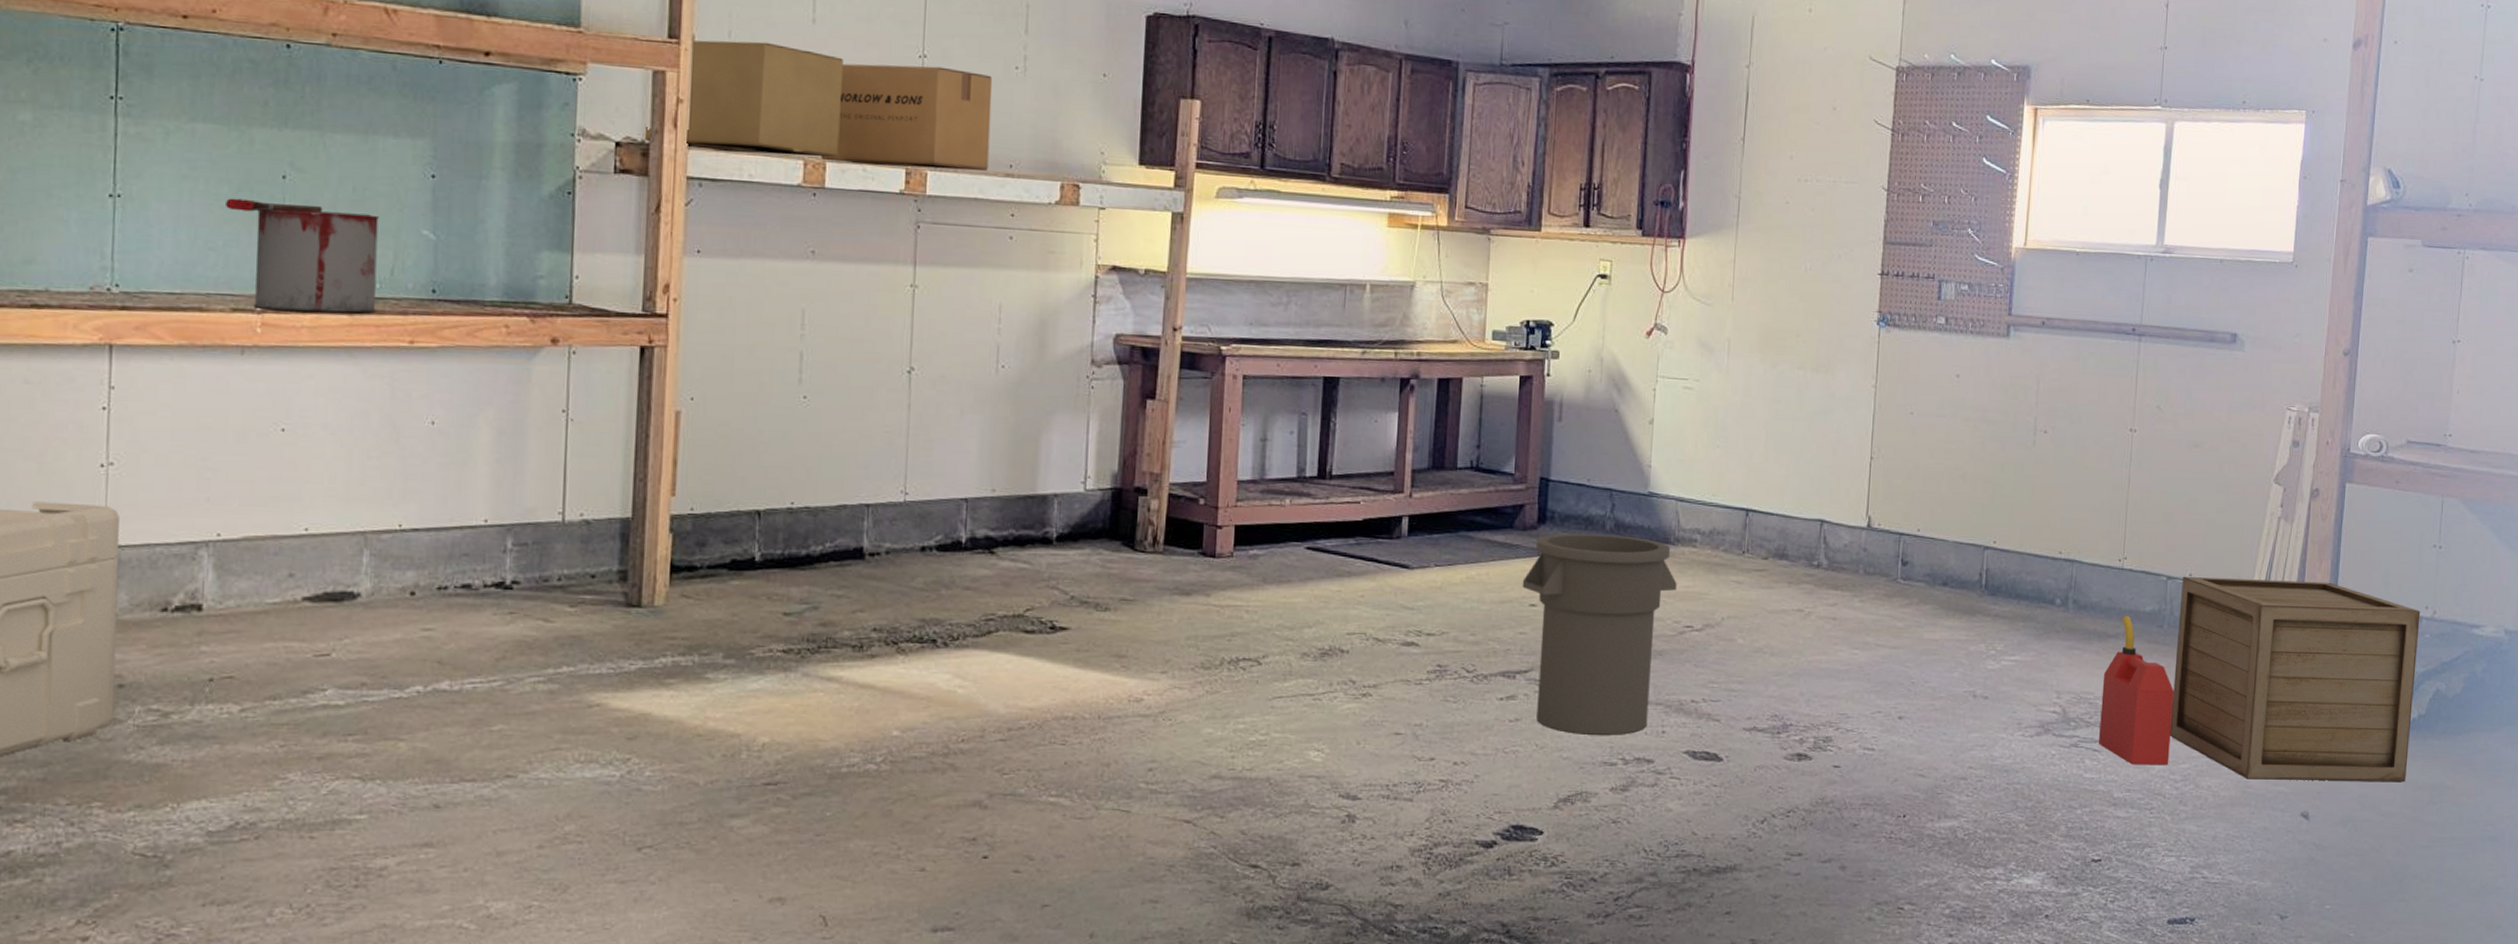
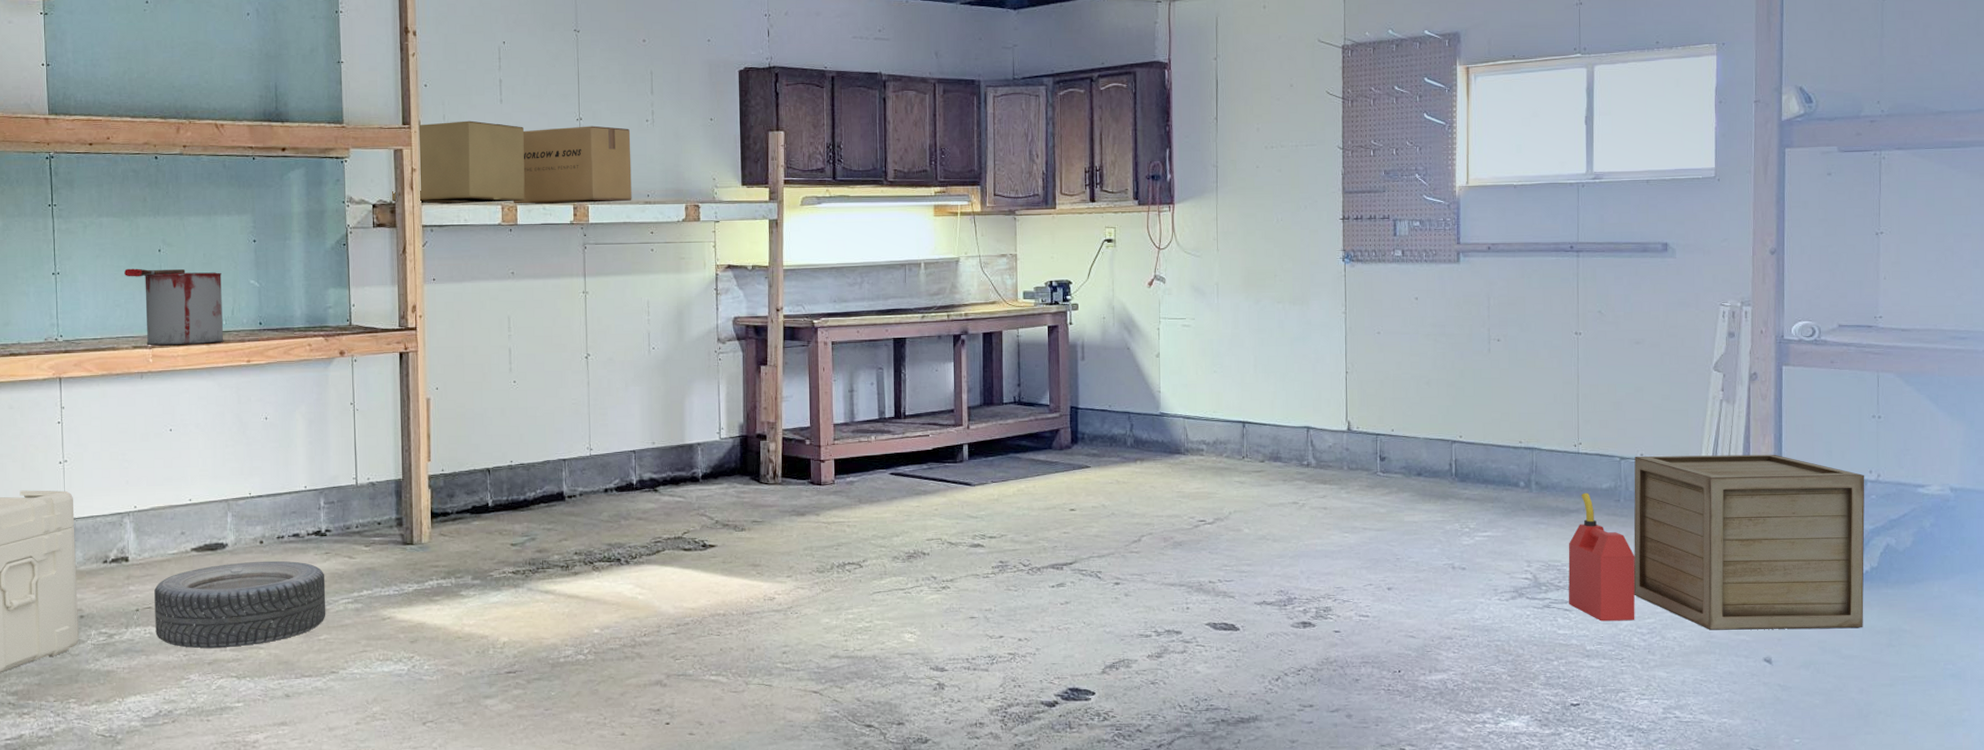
car tire: none [237,619,507,737] -> present [154,560,326,648]
trash can: present [1522,533,1677,735] -> none [1062,449,1190,613]

